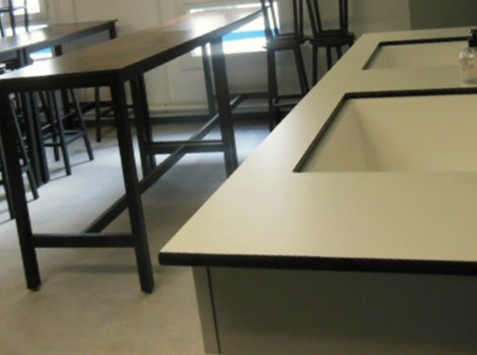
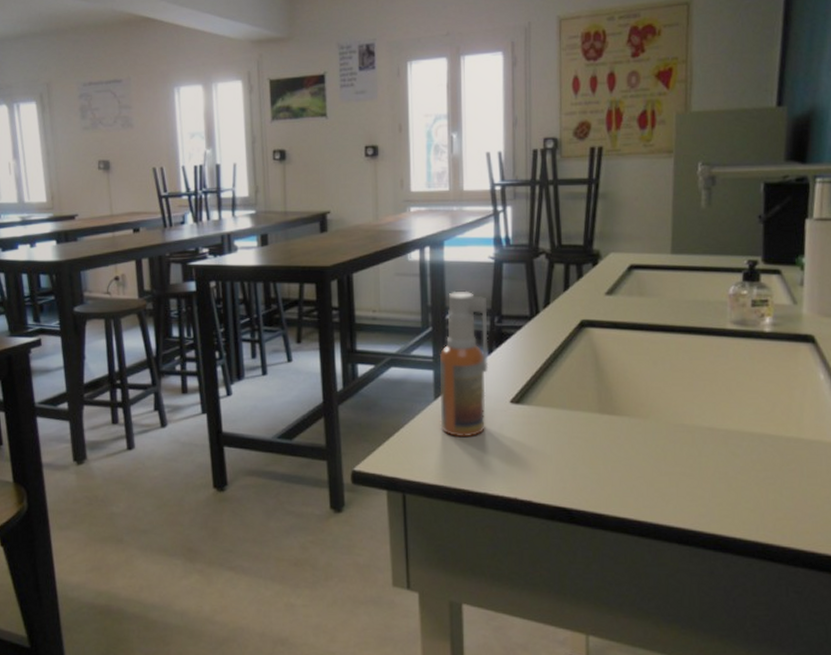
spray bottle: none [228,79,274,208] -> present [439,292,489,436]

